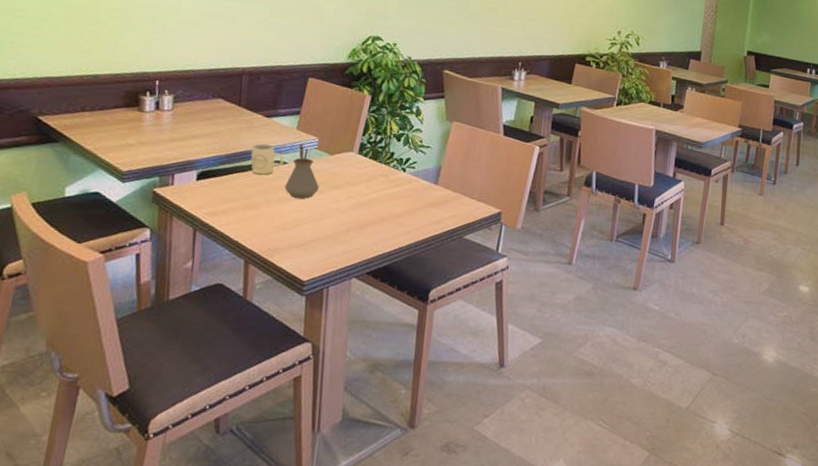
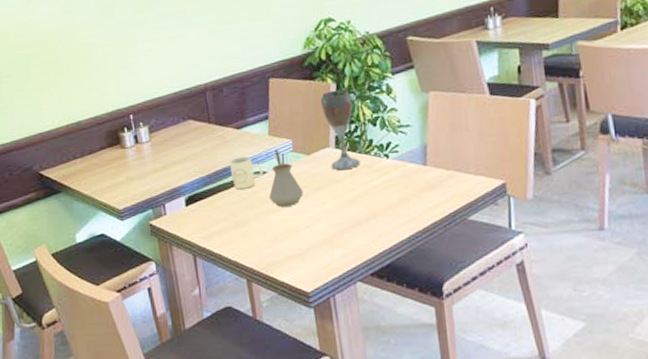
cup: none [351,101,383,175] -> present [321,89,360,170]

